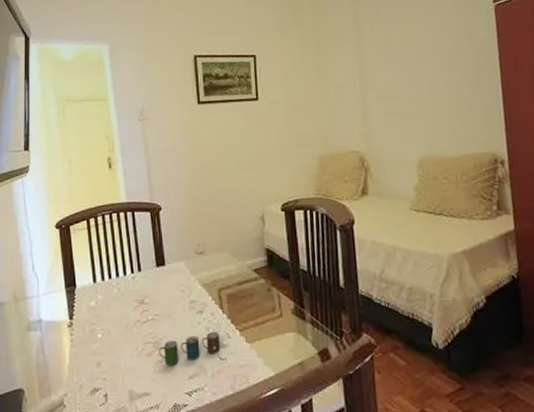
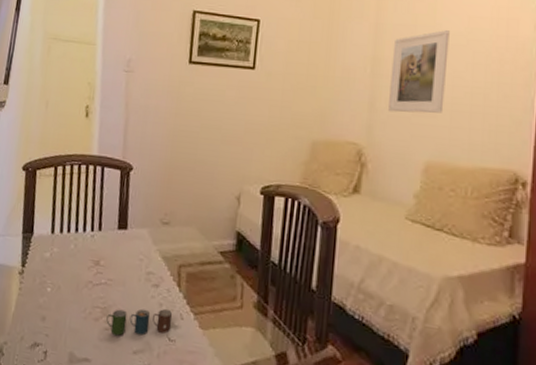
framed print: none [375,41,427,119] -> present [388,30,450,113]

